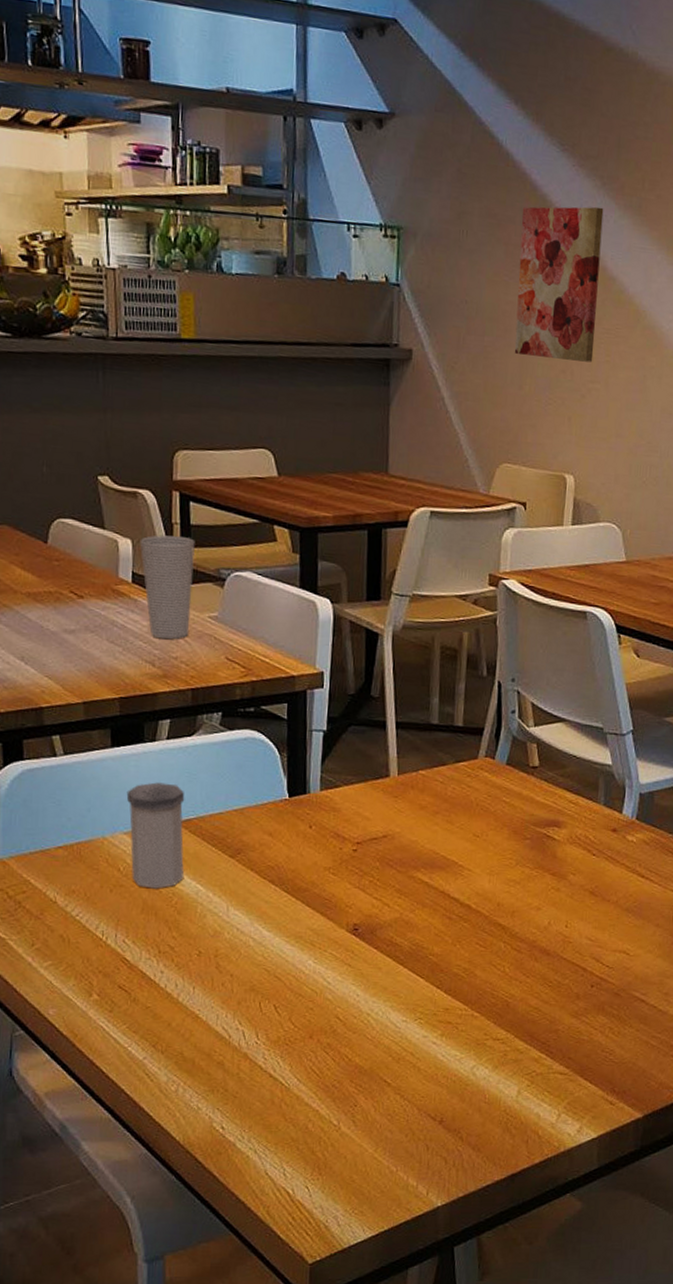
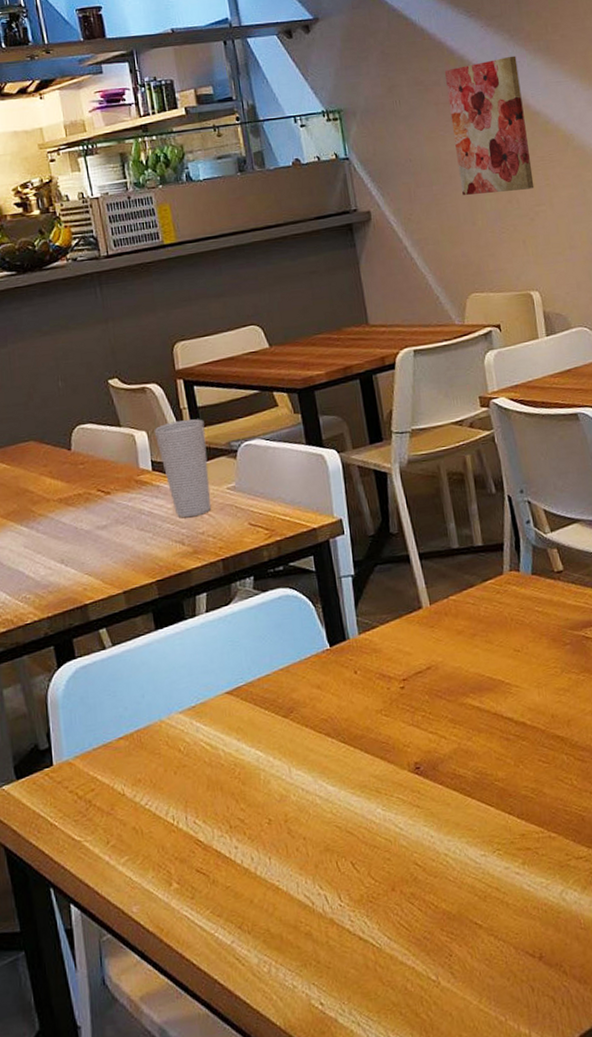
salt shaker: present [126,782,185,889] -> none [176,655,242,764]

